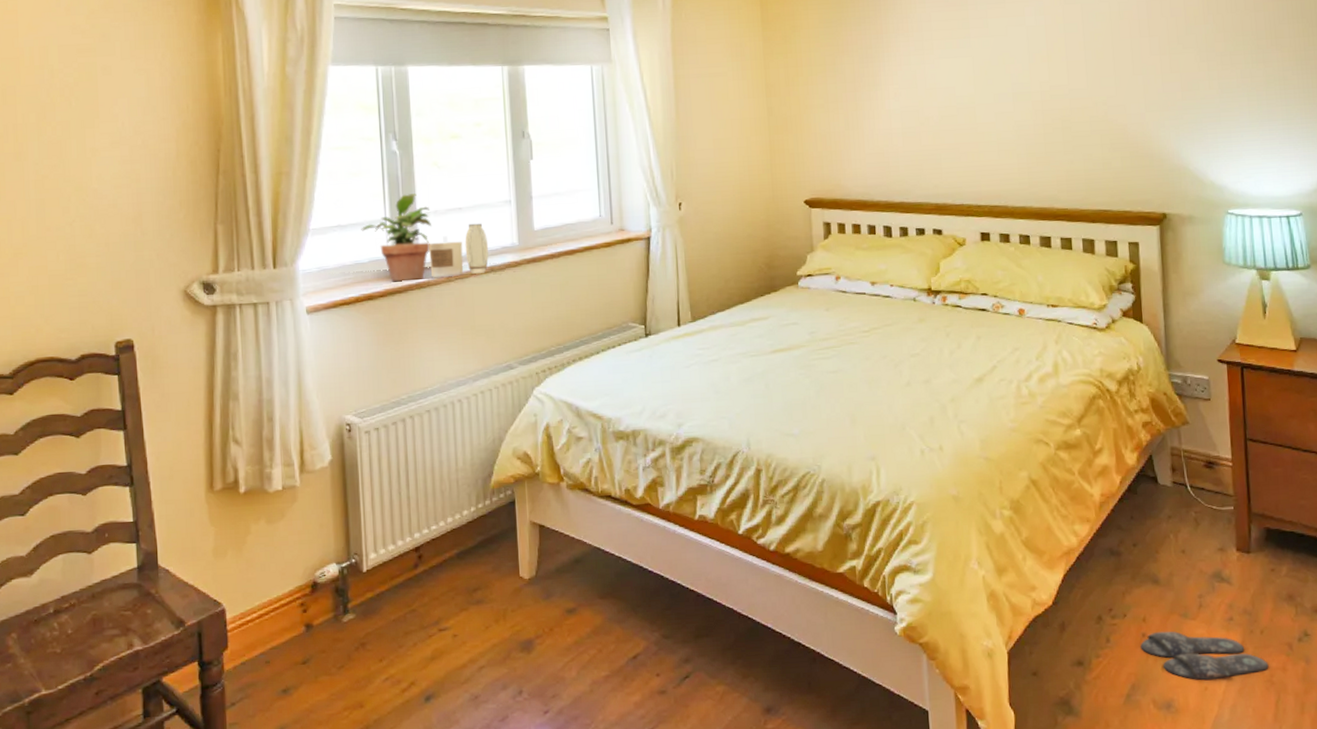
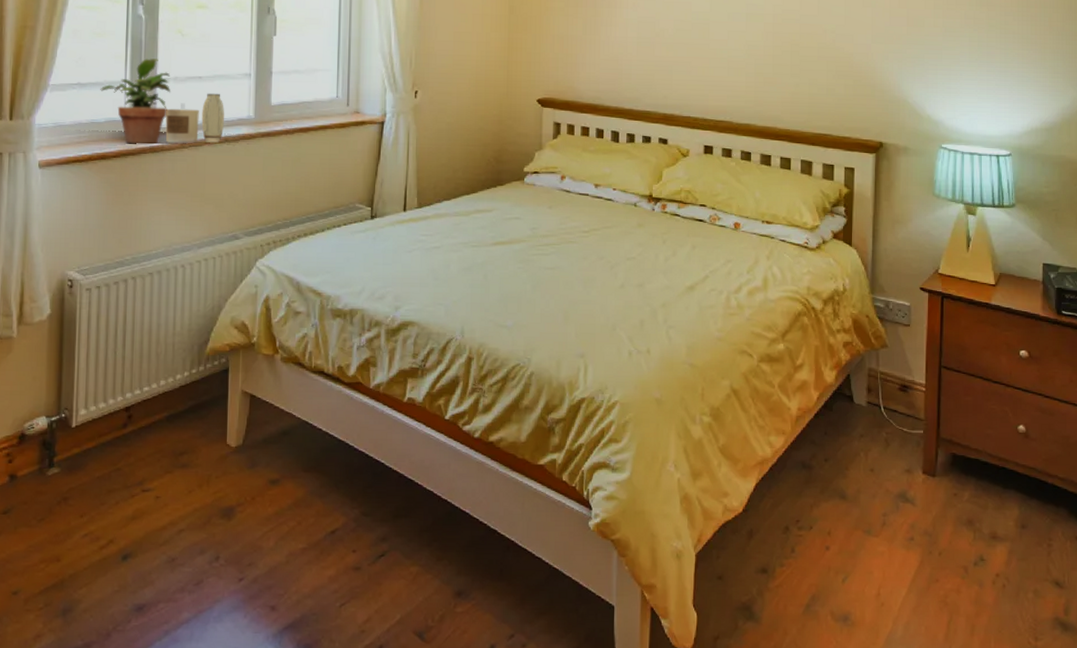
slippers: present [1140,631,1269,681] -> none [824,546,944,597]

